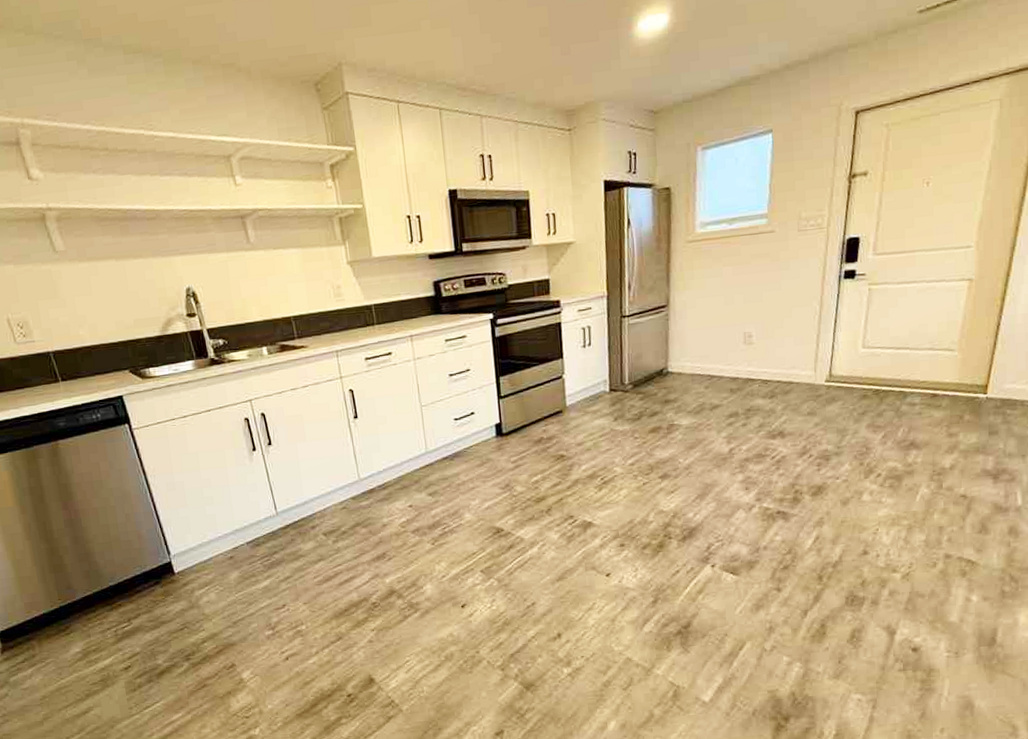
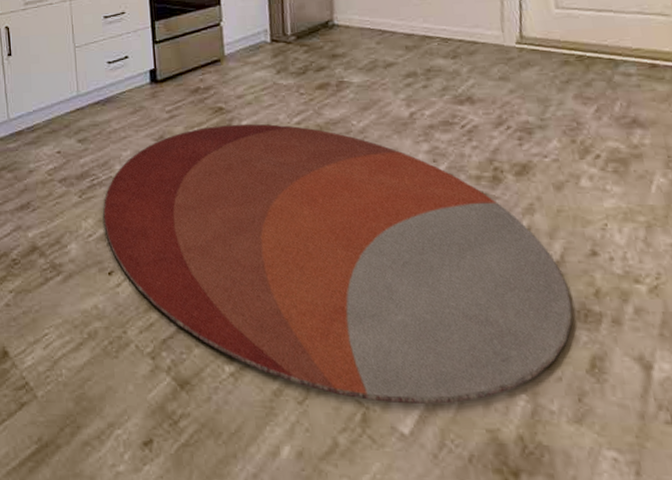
rug: none [455,467,843,681] -> present [103,123,572,405]

